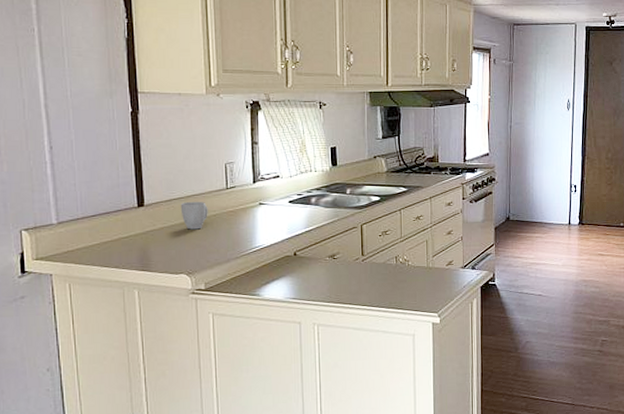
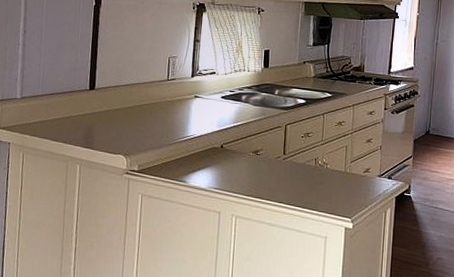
mug: present [180,201,208,230] -> none [125,88,149,115]

